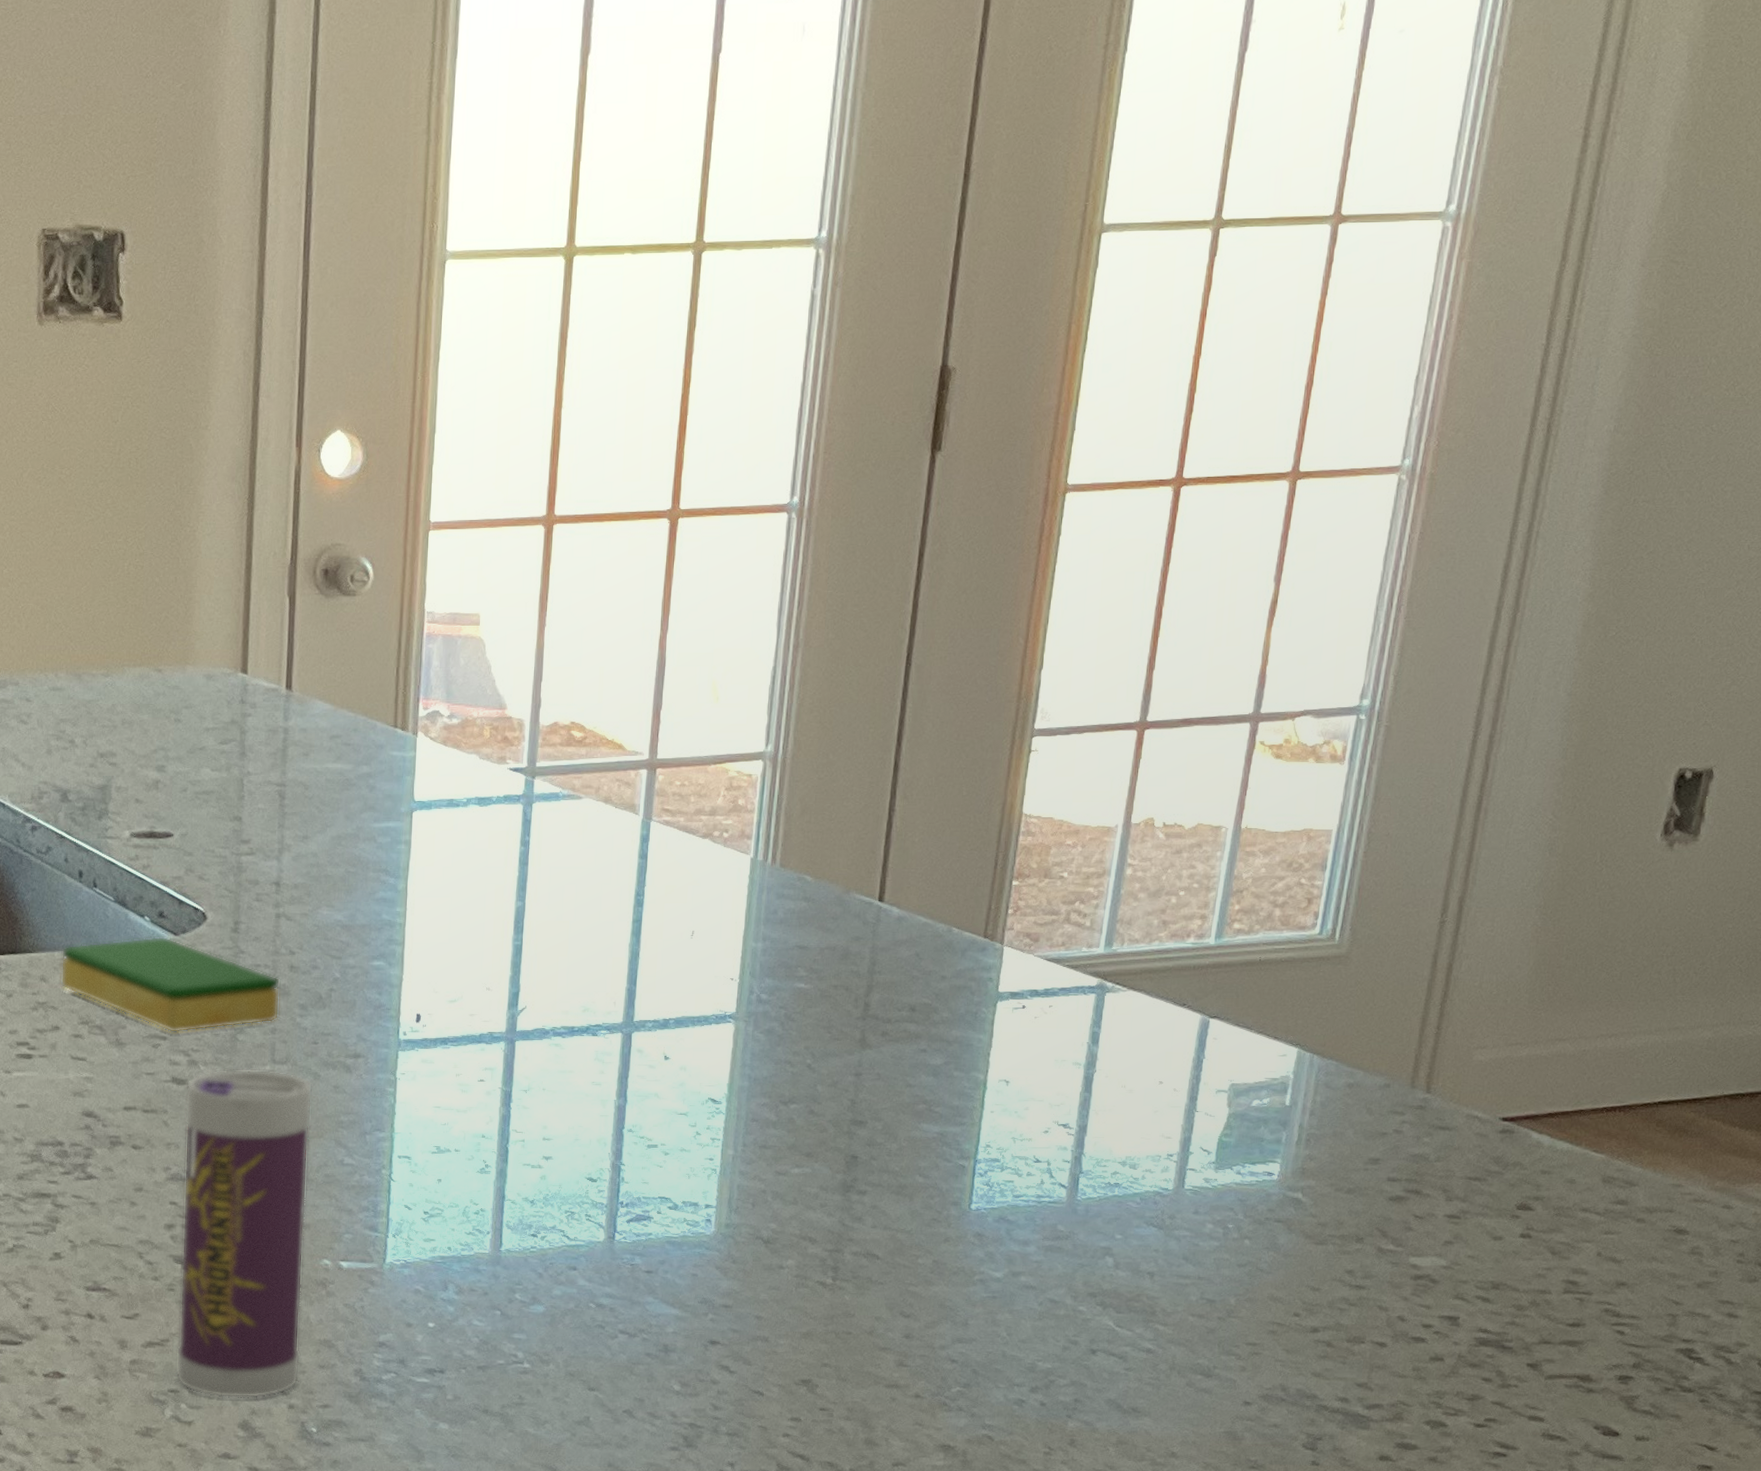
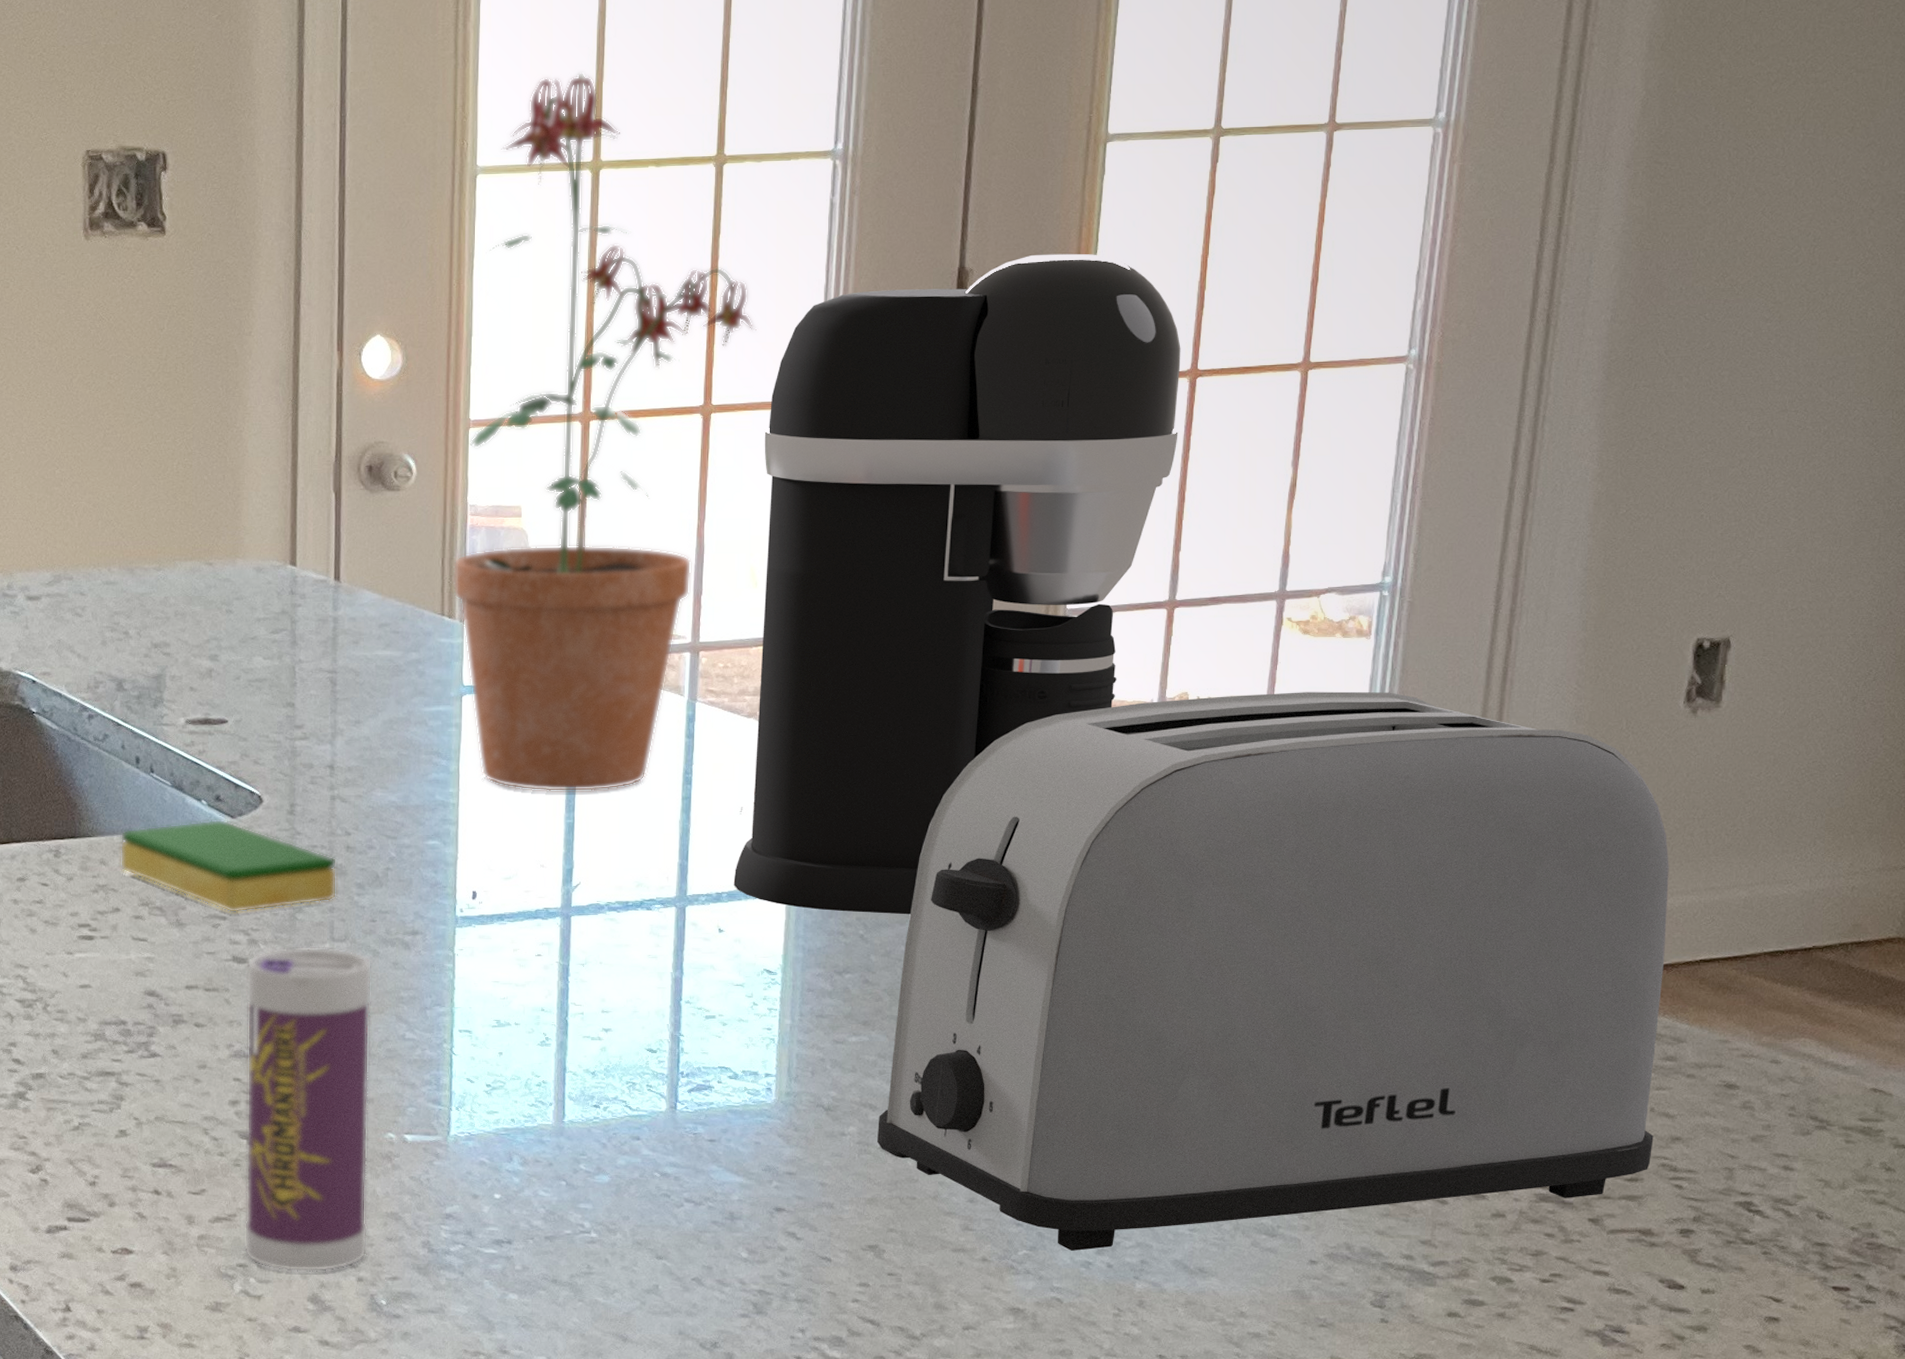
potted plant: none [407,151,729,913] -> present [453,73,757,792]
coffee maker: none [681,352,1167,1044] -> present [733,253,1181,915]
toaster: none [815,819,1635,1388] -> present [877,691,1669,1251]

